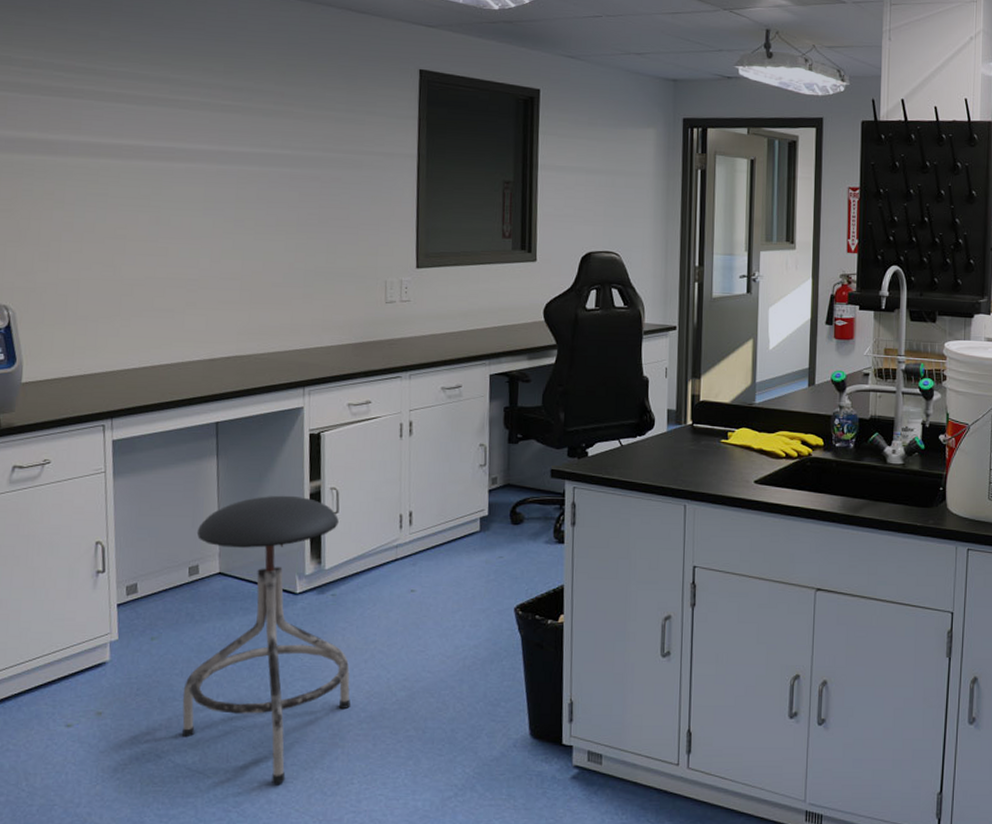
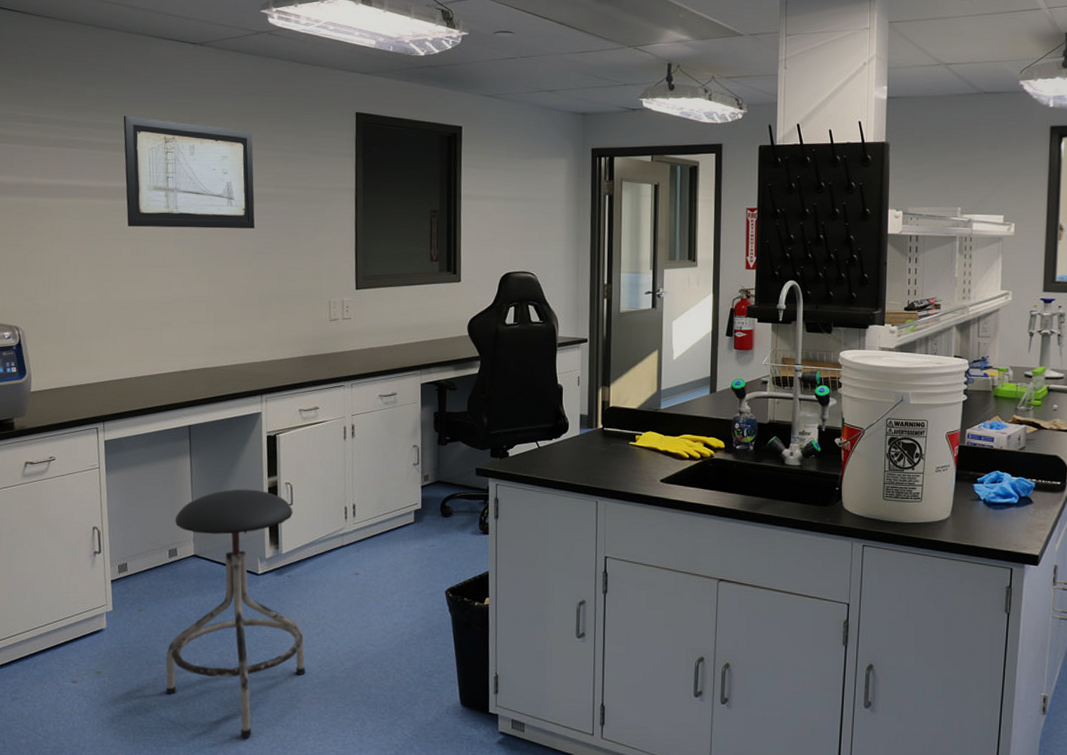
wall art: none [143,63,300,197] -> present [123,116,255,229]

